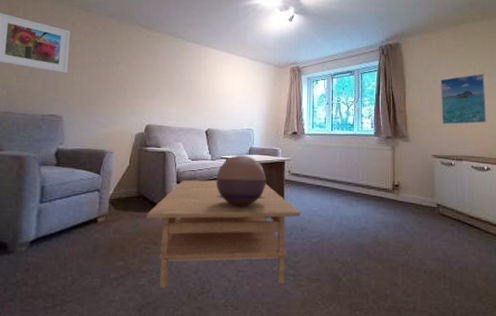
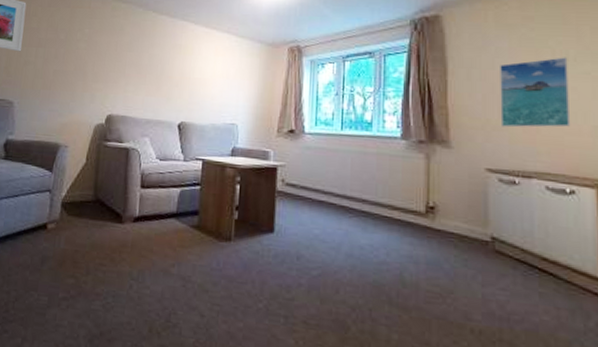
coffee table: present [146,179,300,288] -> none [103,184,296,326]
decorative bowl: present [216,154,267,207] -> none [188,156,253,223]

